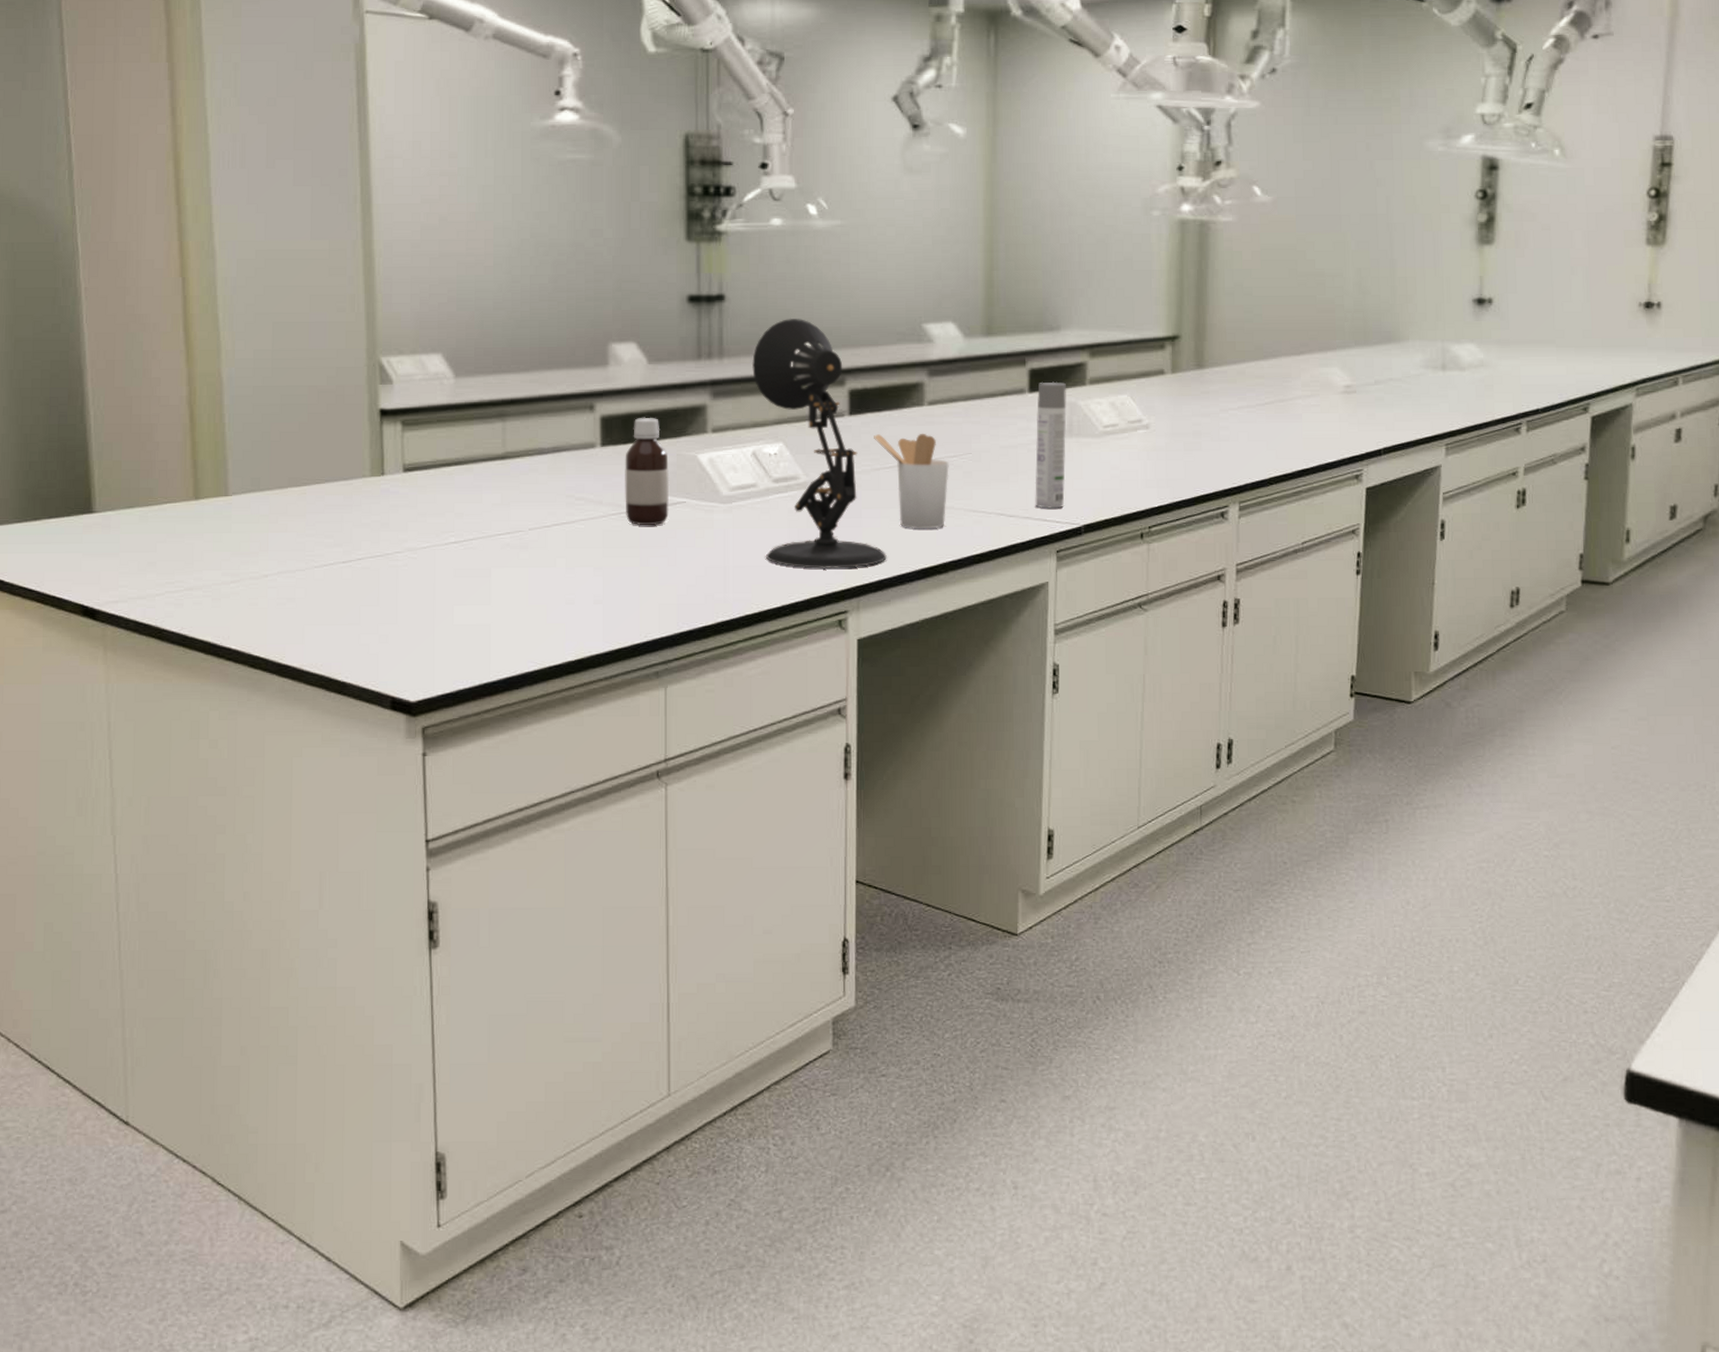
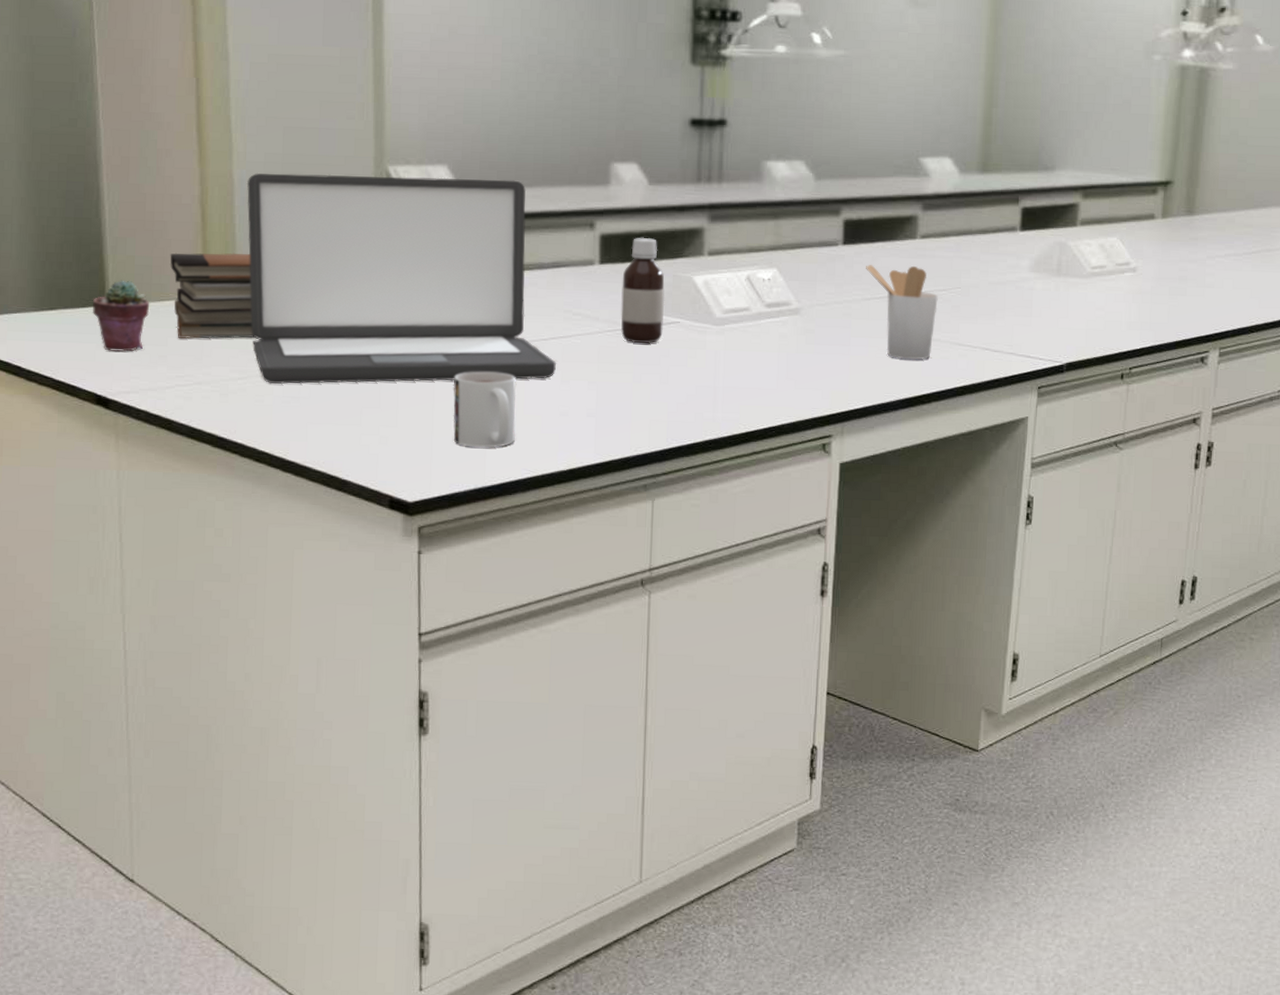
potted succulent: none [77,486,138,560] -> present [92,280,150,352]
book stack: none [158,452,248,543] -> present [170,252,255,339]
laptop: none [235,365,561,586] -> present [246,172,557,384]
mug: none [454,562,521,642] -> present [453,371,516,448]
desk lamp: present [752,318,887,569] -> none [750,145,872,394]
spray bottle: present [1035,381,1067,509] -> none [1020,220,1058,346]

